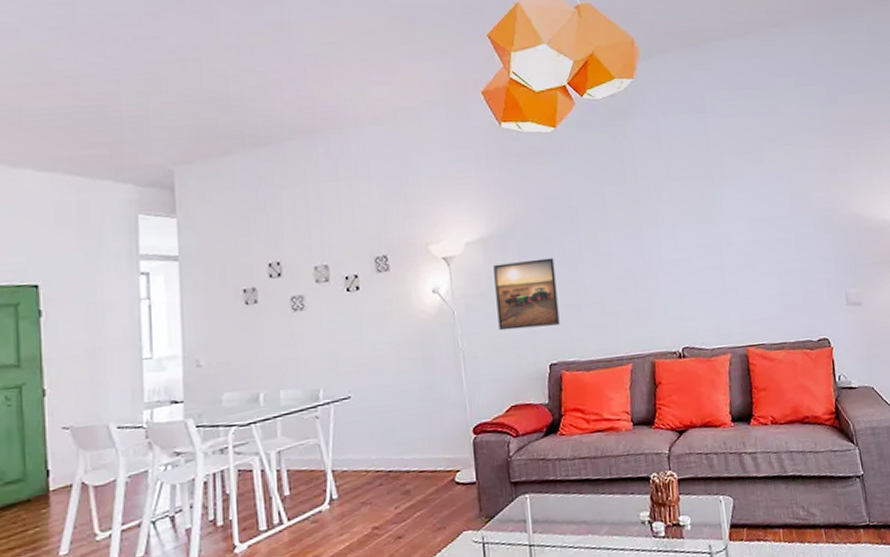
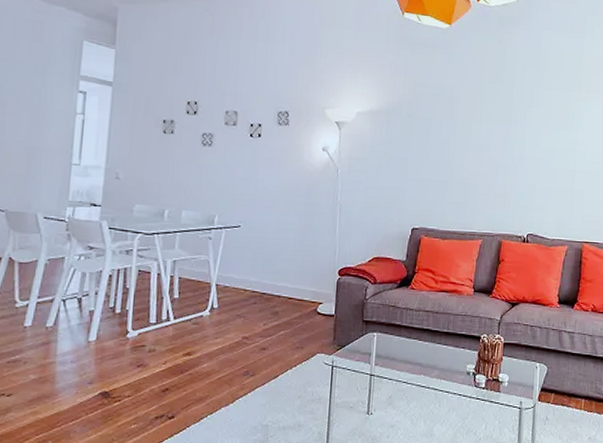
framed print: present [493,258,560,331] -> none [374,135,430,196]

